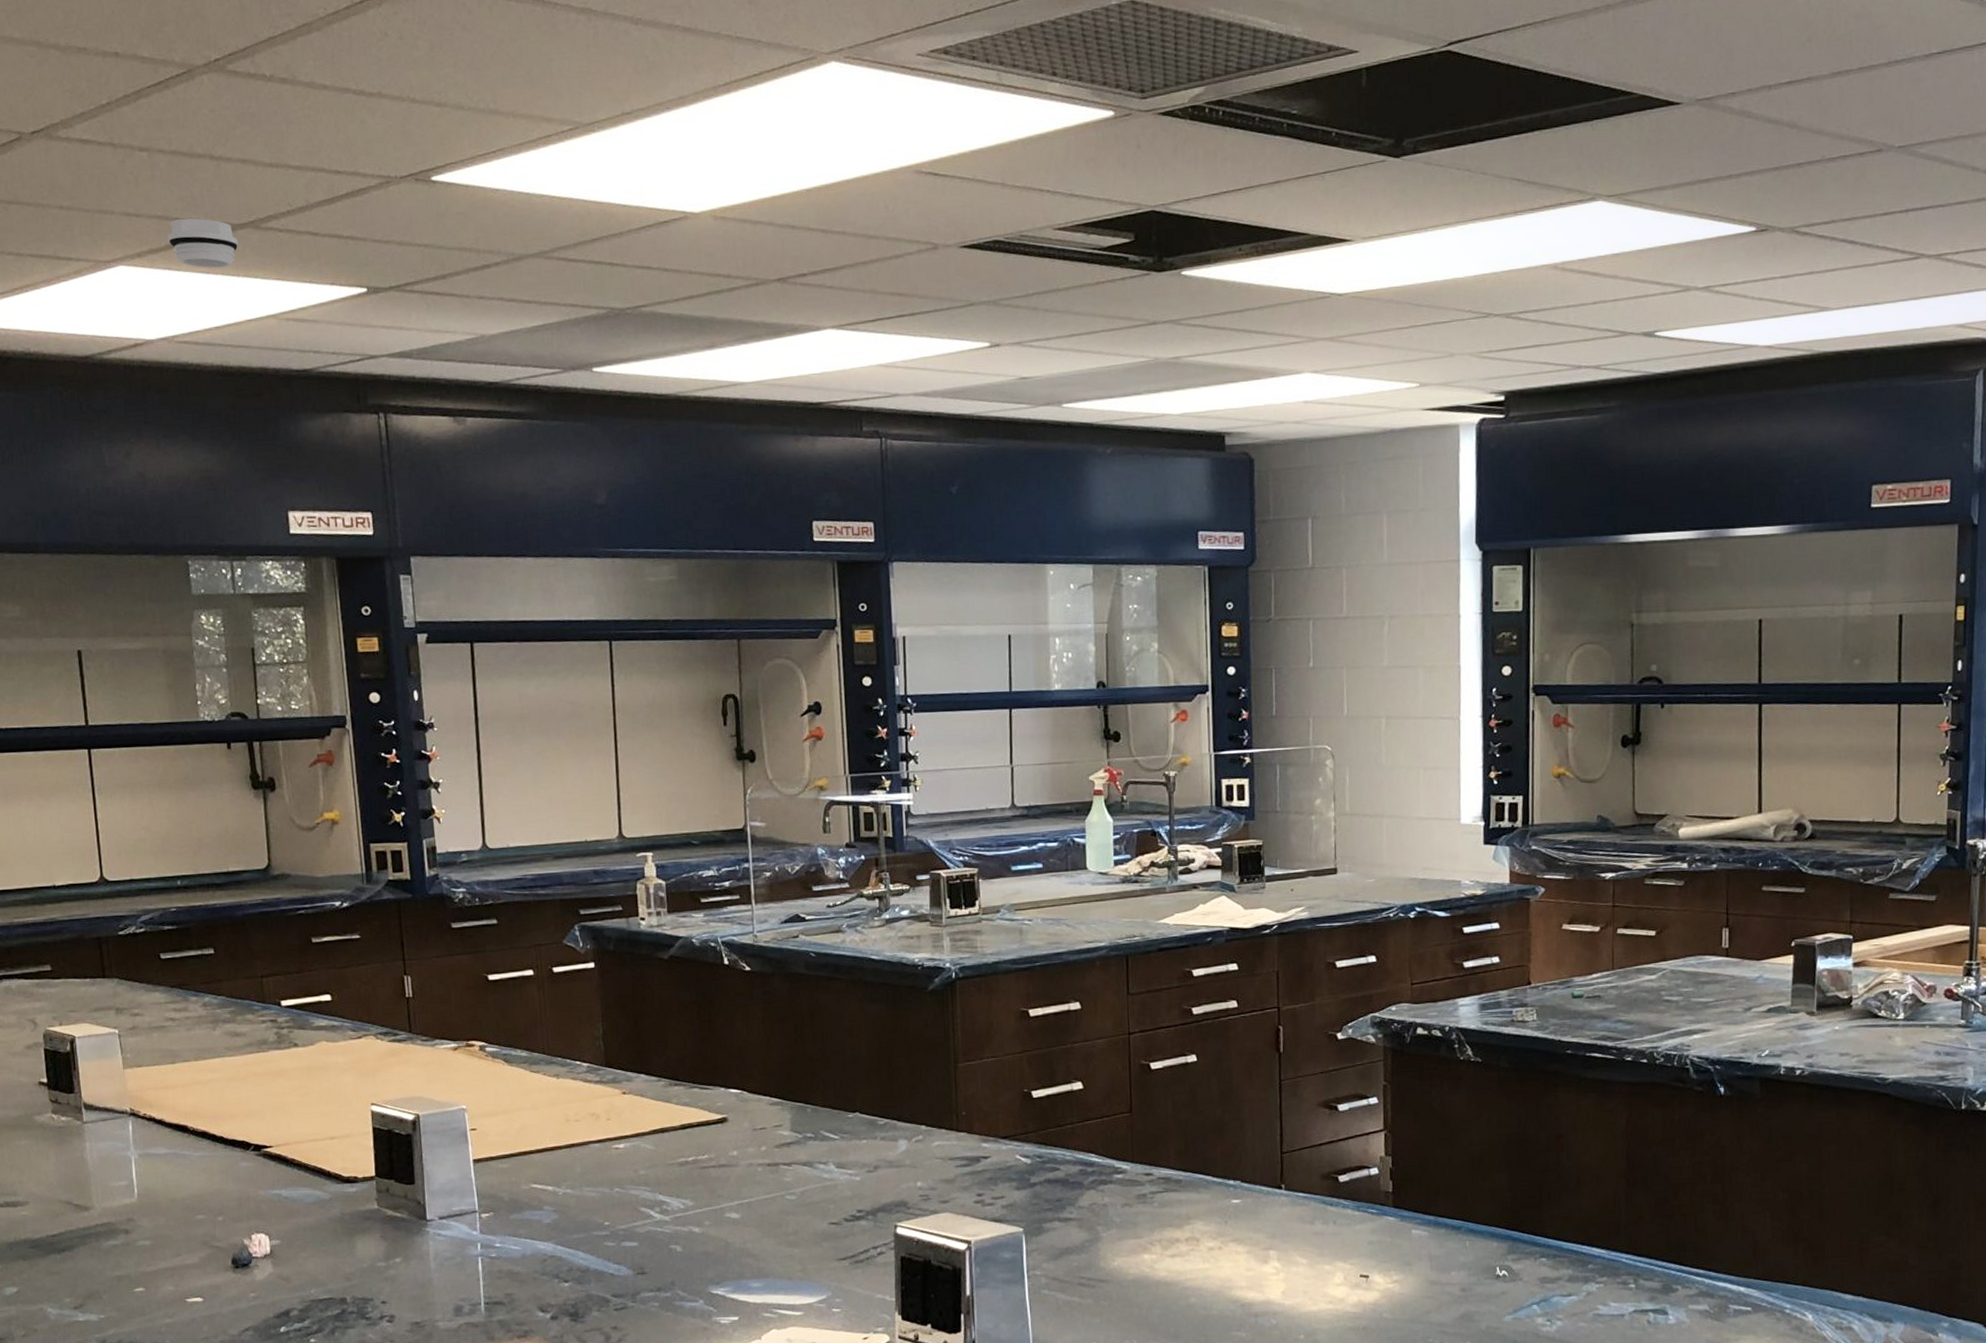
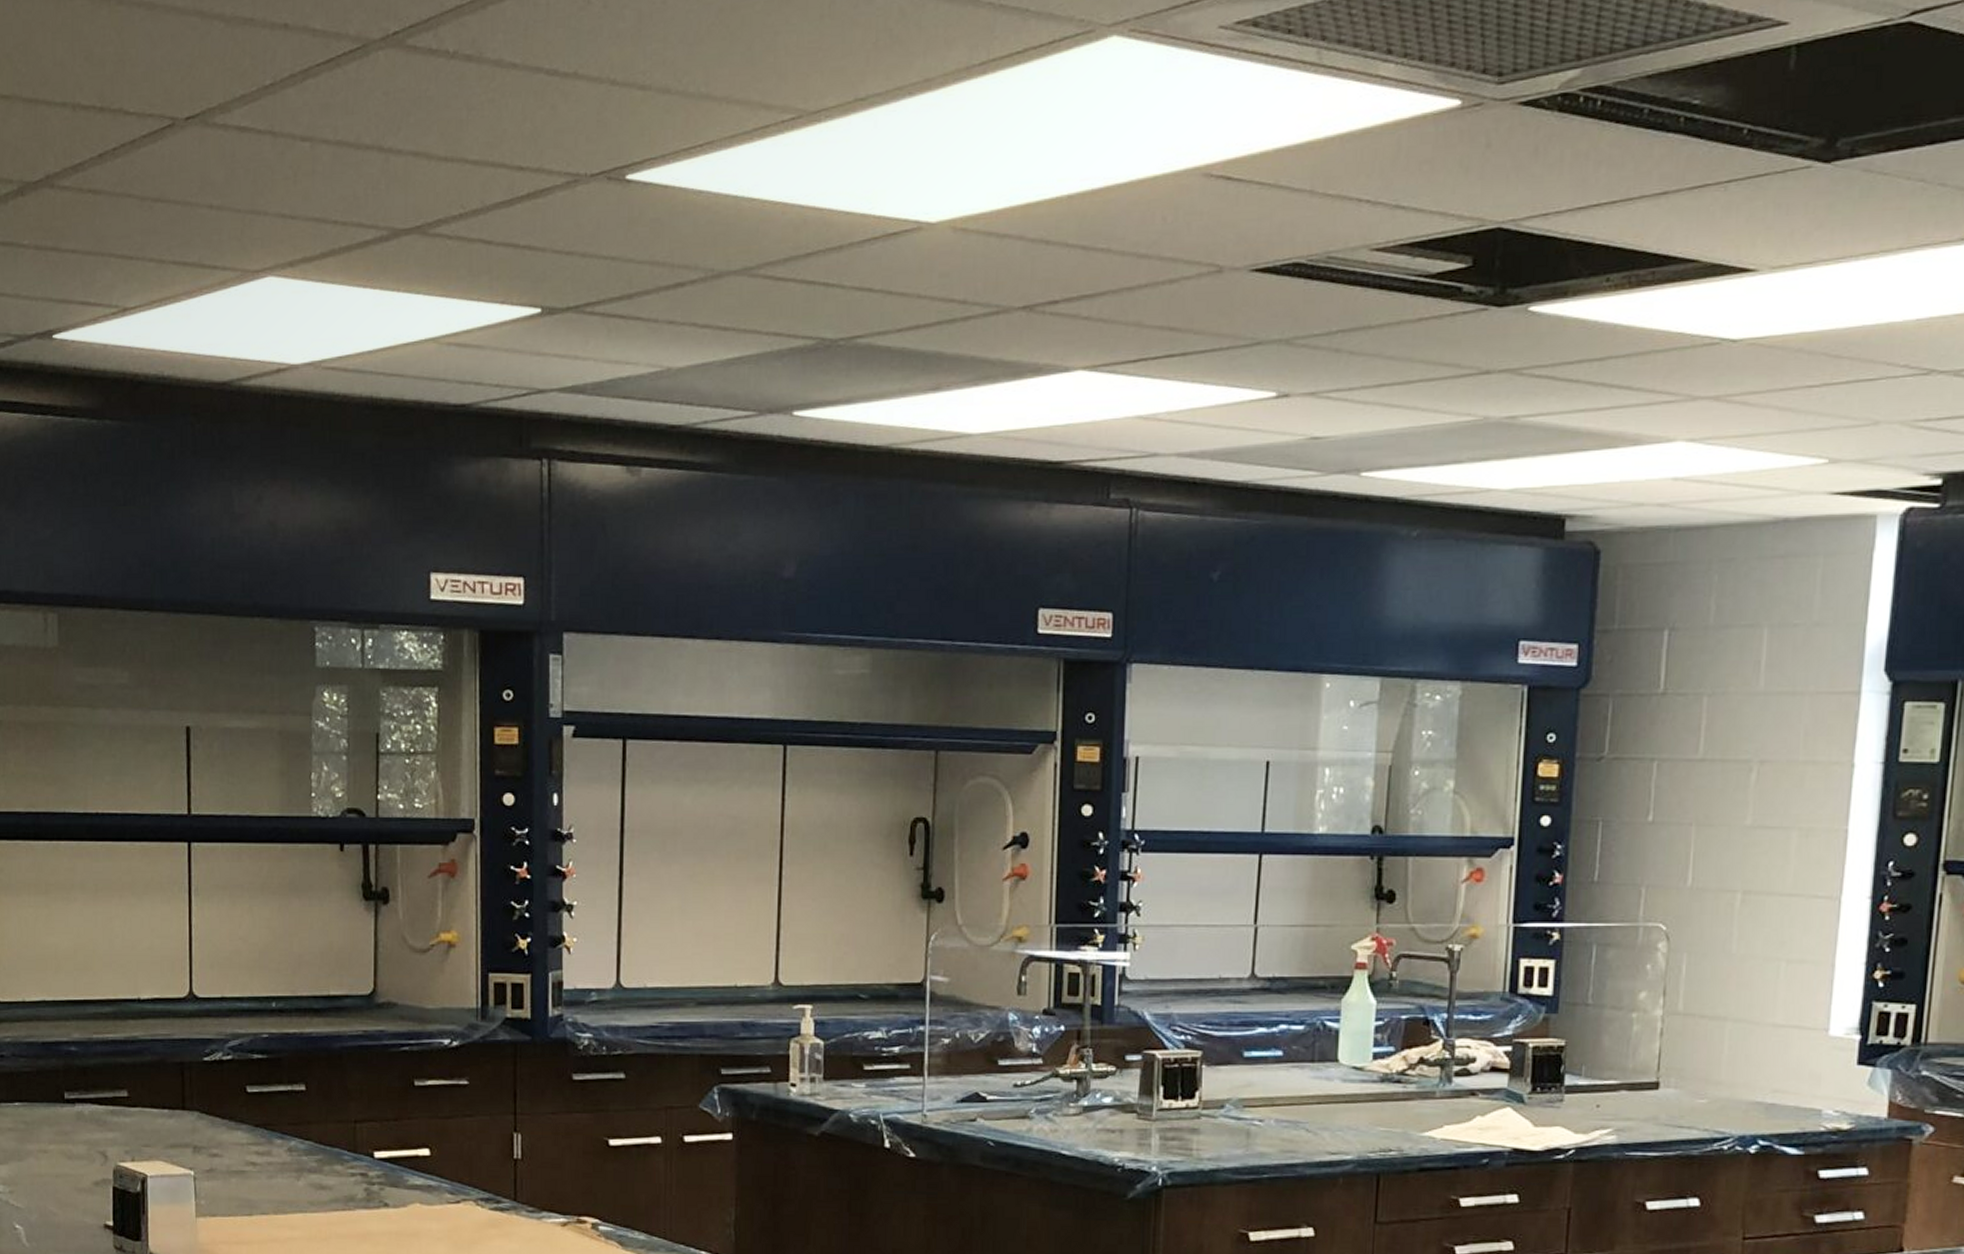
smoke detector: present [168,218,239,268] -> none [324,221,402,281]

